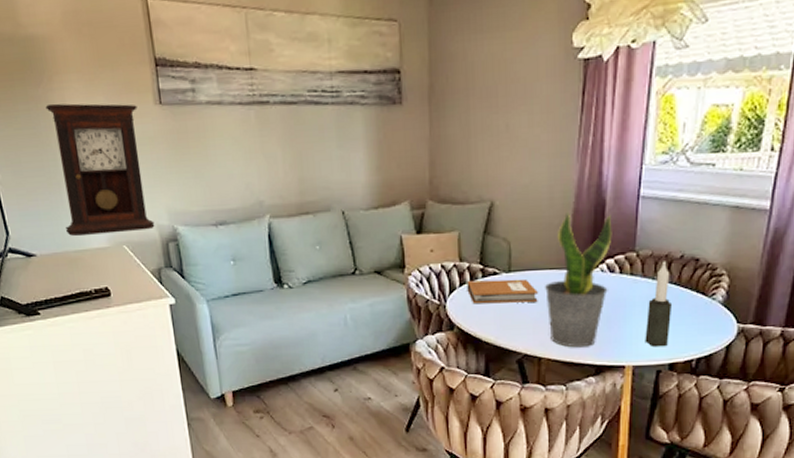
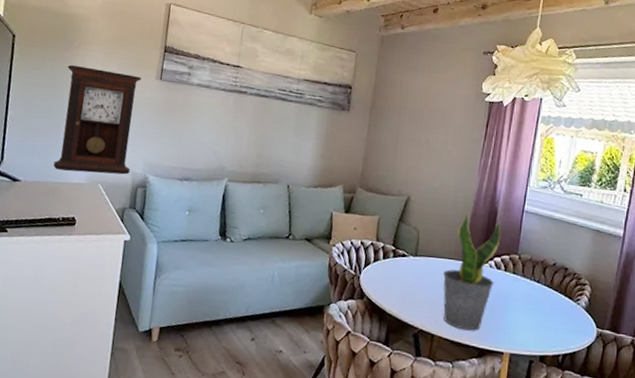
notebook: present [467,279,538,304] -> none [379,259,437,285]
candle: present [645,261,673,347] -> none [521,266,546,340]

